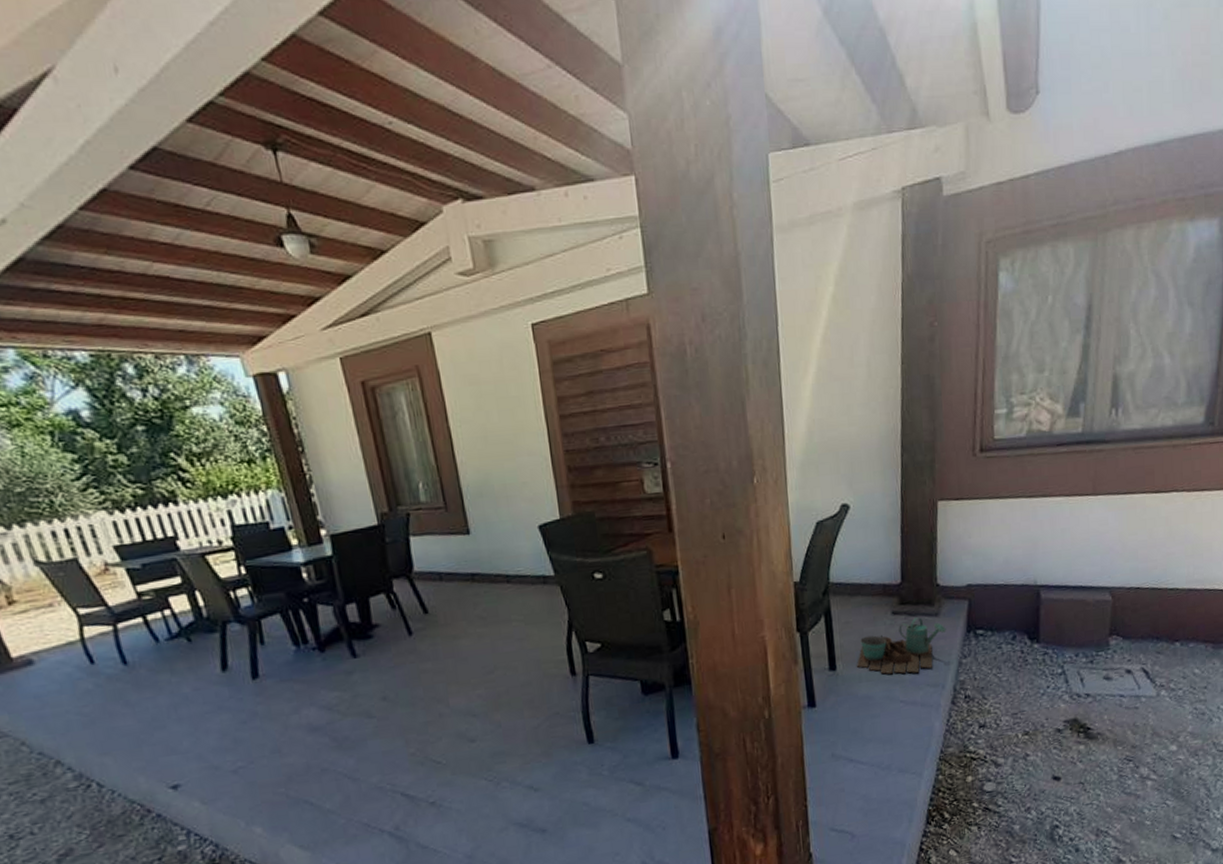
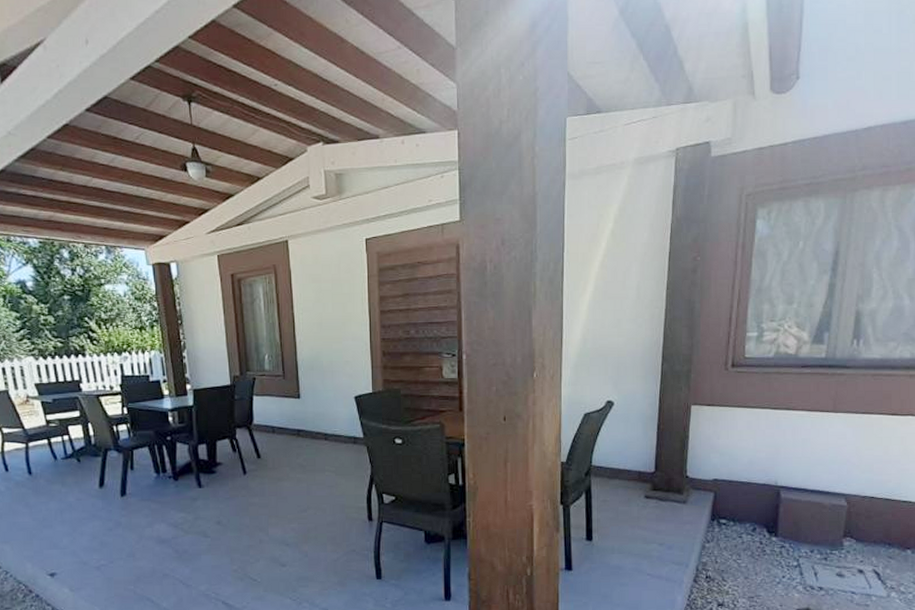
watering can: present [856,617,946,675] -> none [610,503,693,552]

